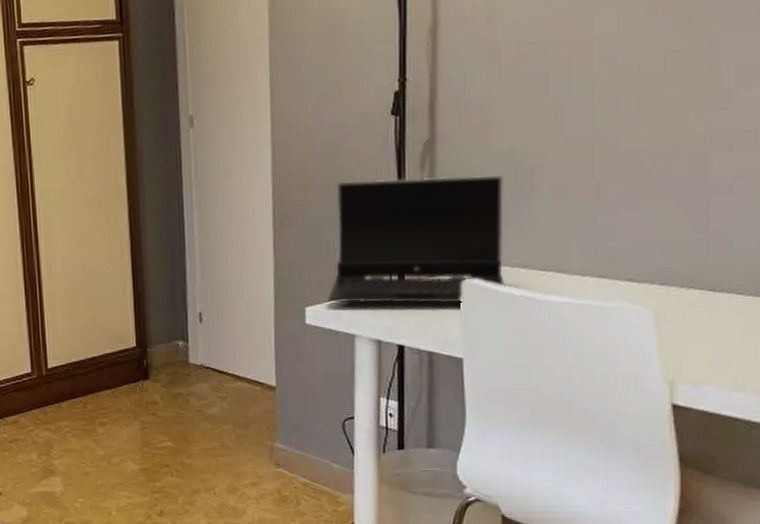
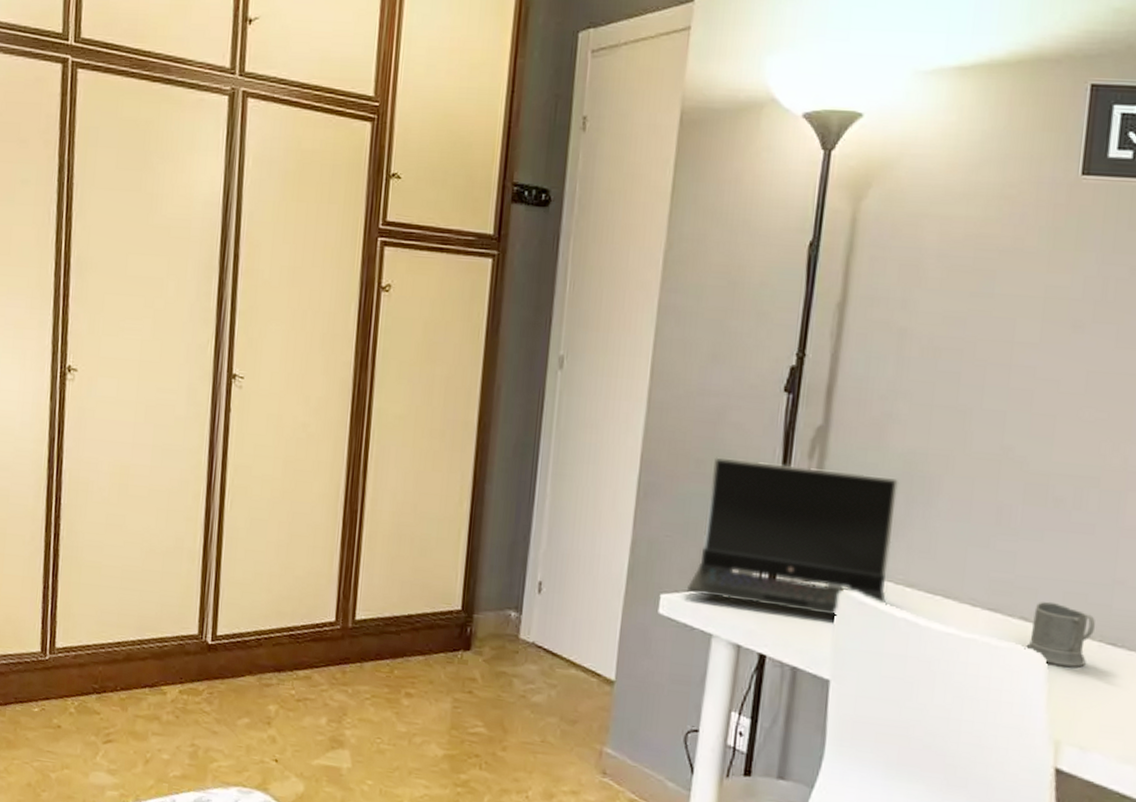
mug: none [633,261,694,316] -> present [1024,601,1095,667]

